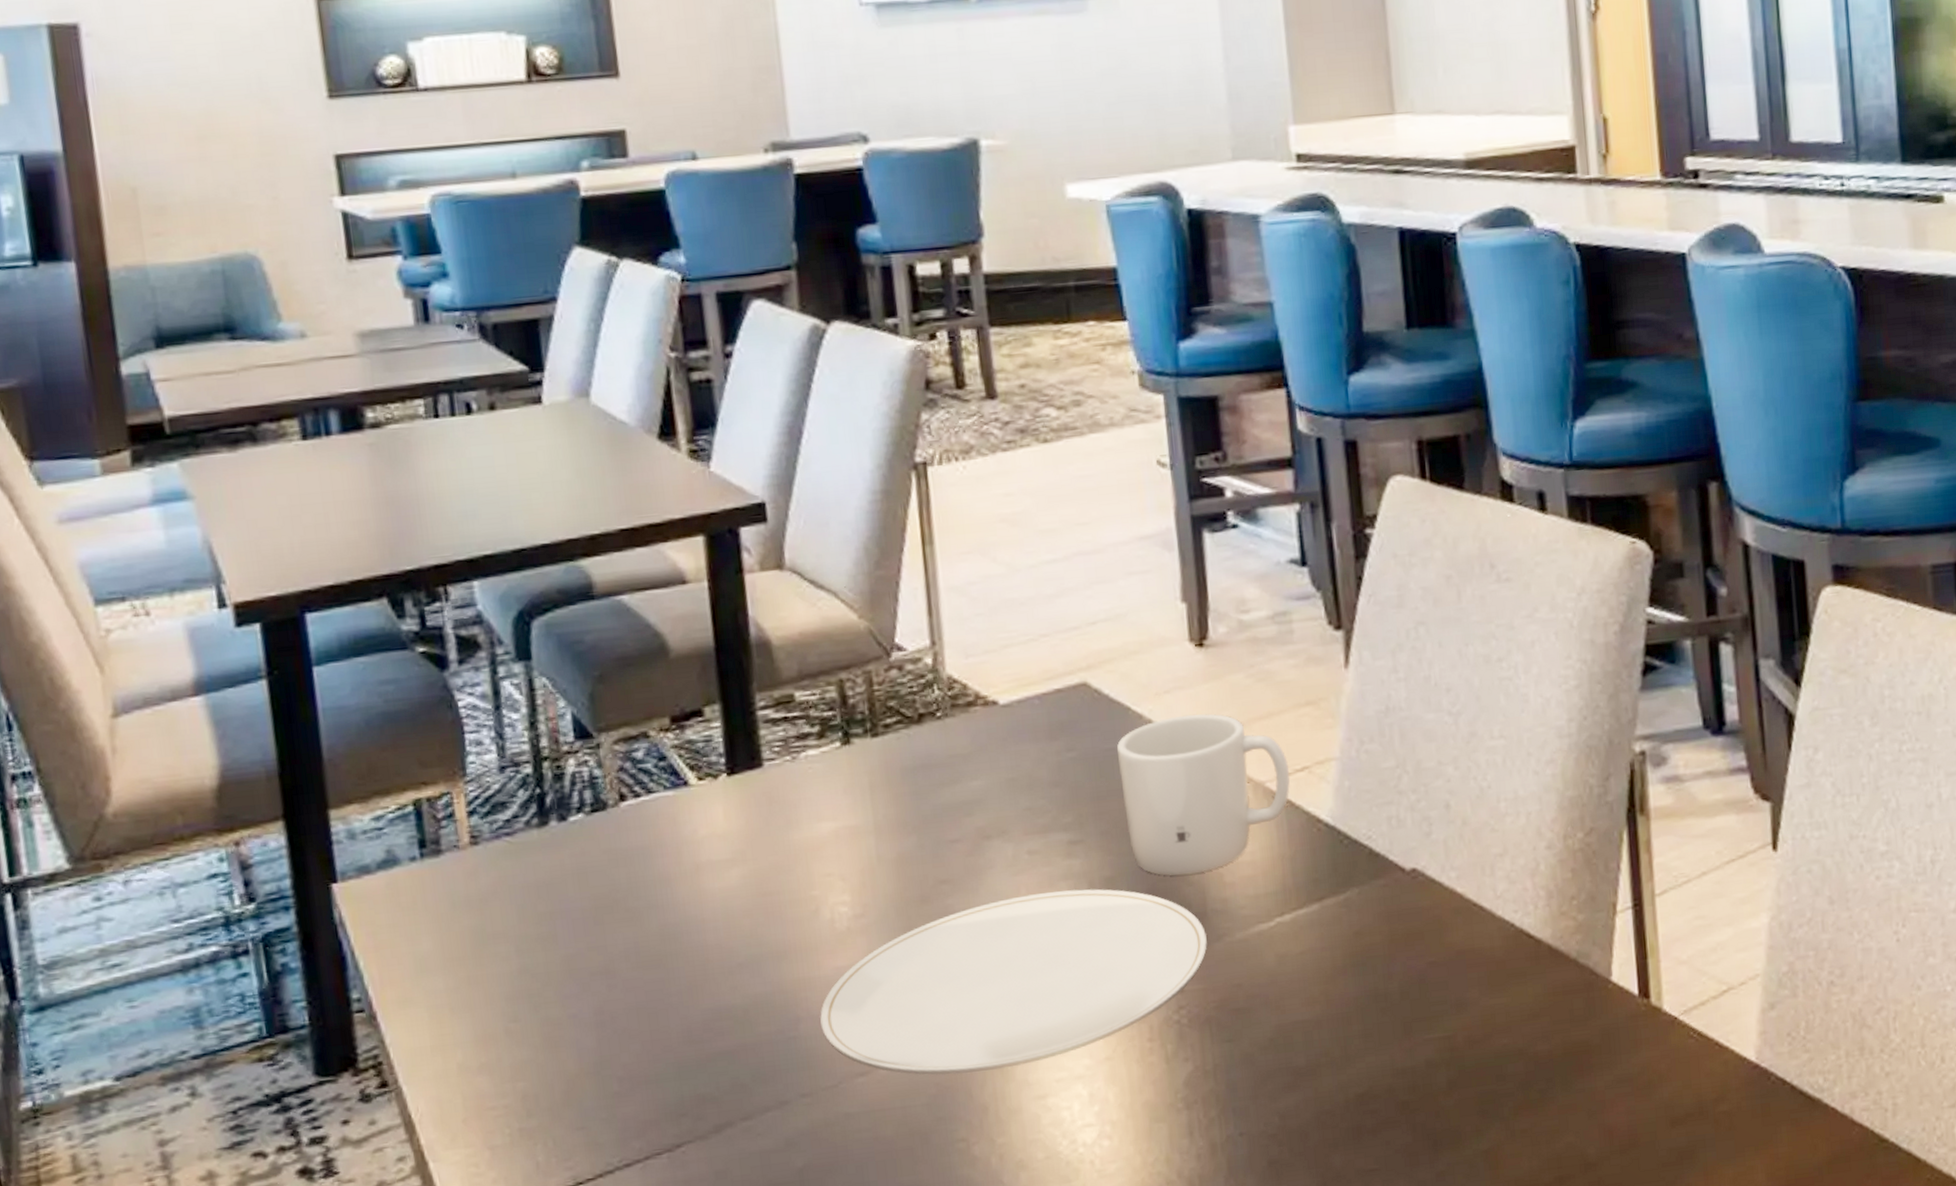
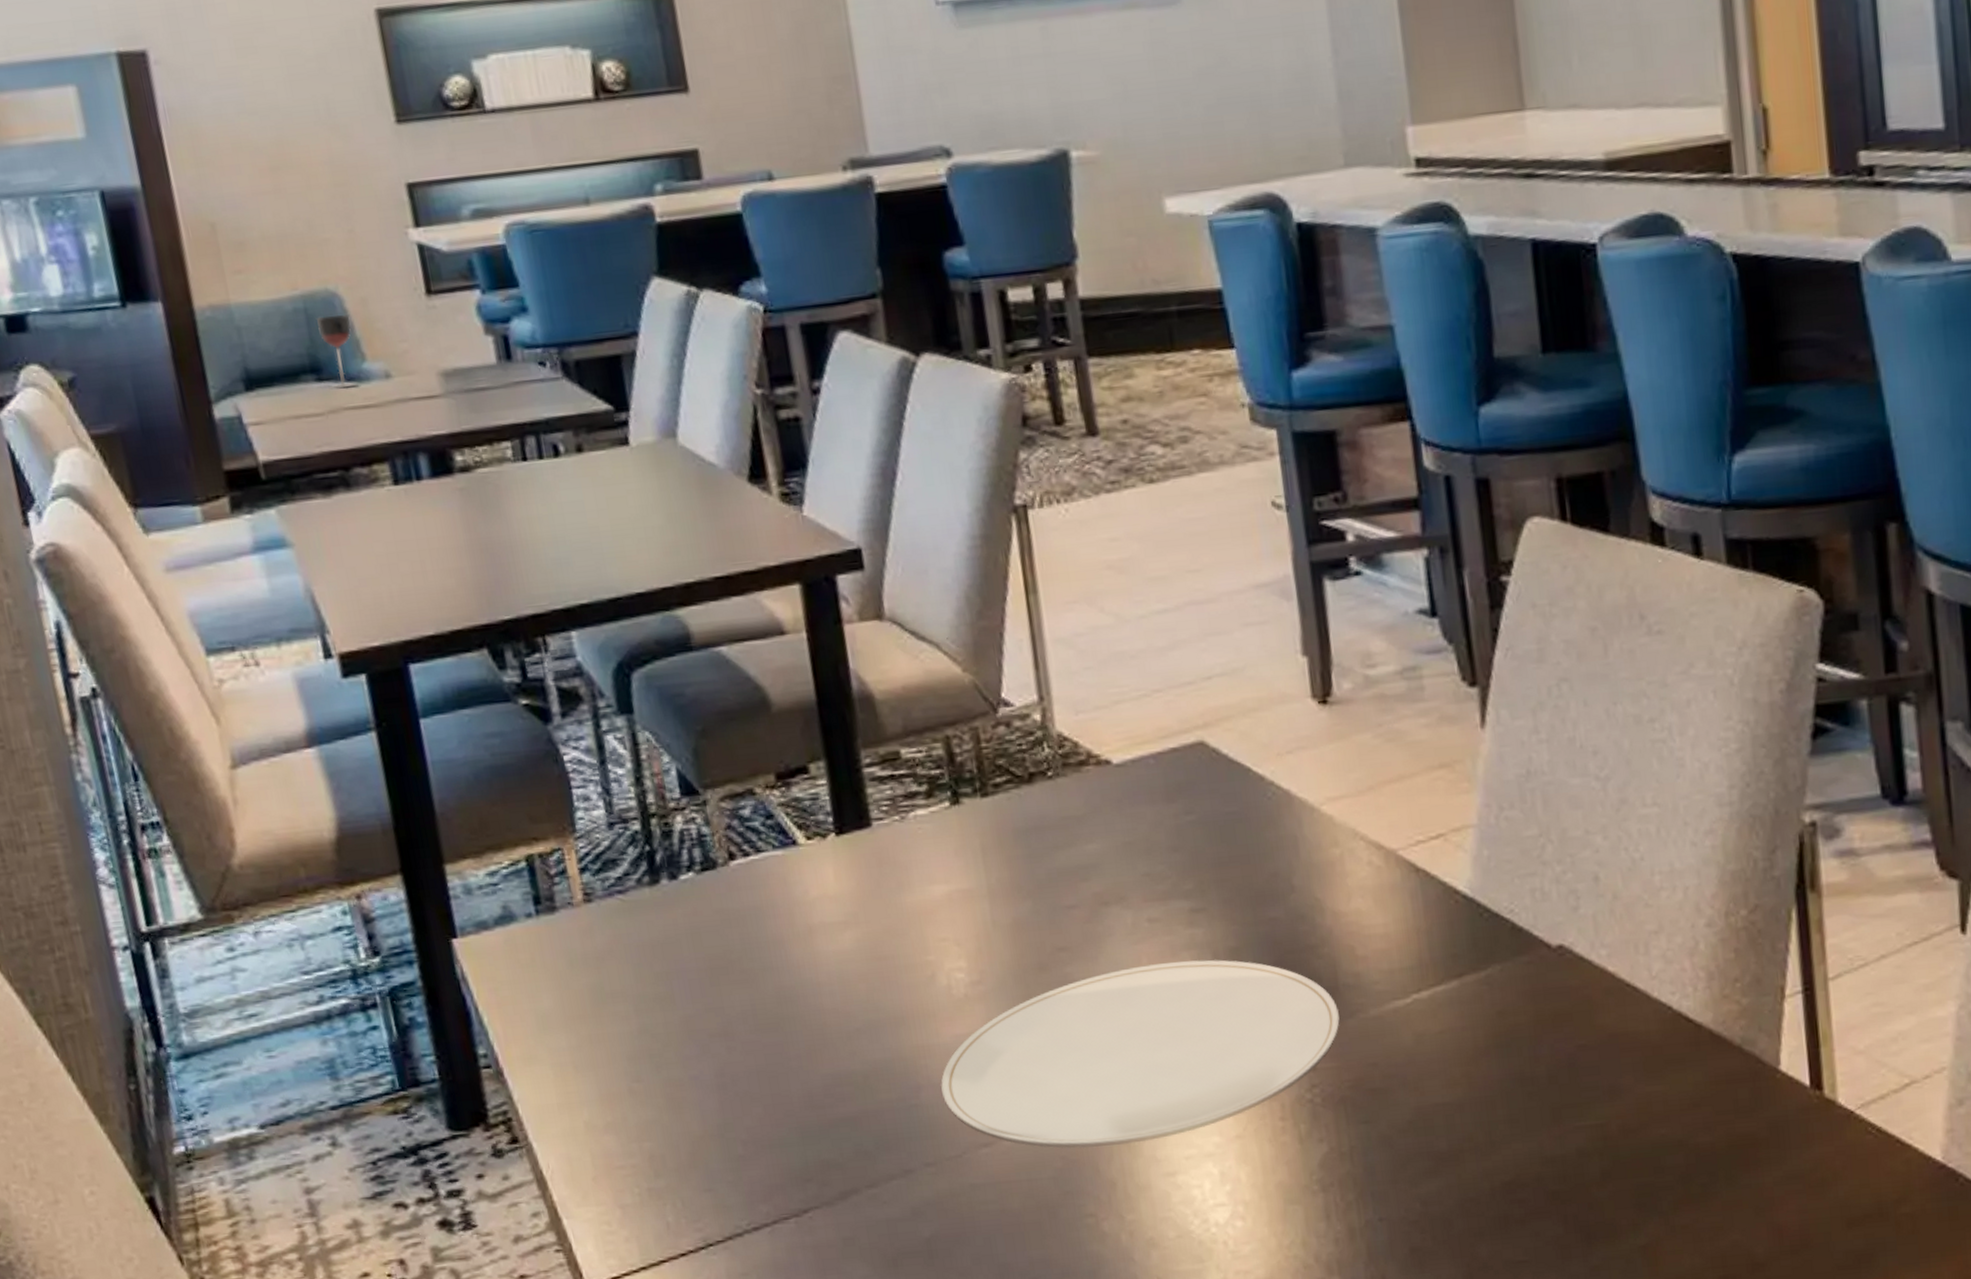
wineglass: none [233,277,271,348] -> present [315,315,357,390]
mug: present [1116,713,1290,876] -> none [1237,776,1425,948]

